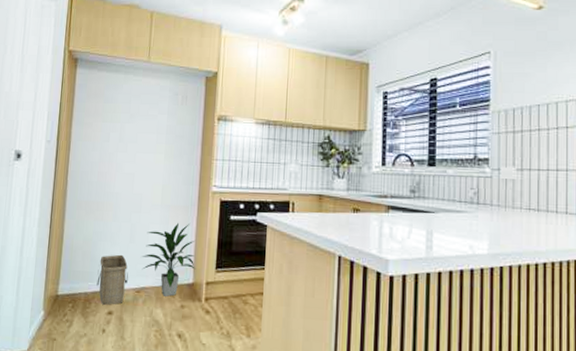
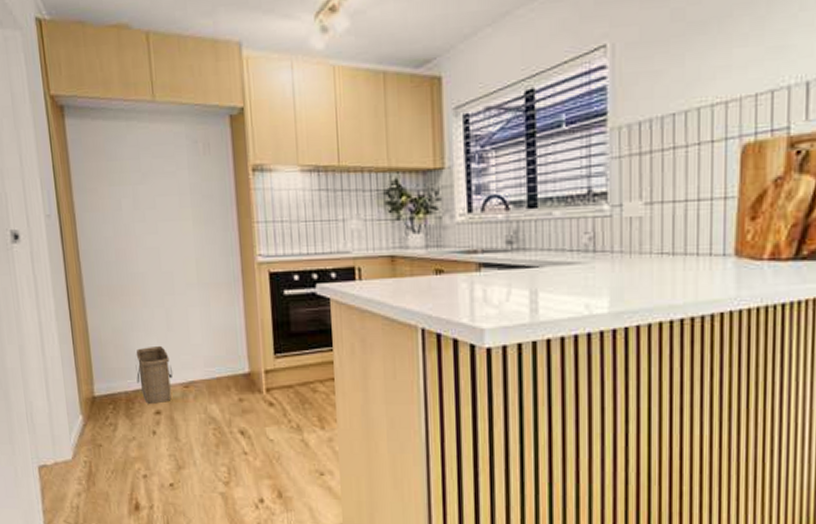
indoor plant: present [141,223,196,297] -> none [184,304,251,390]

